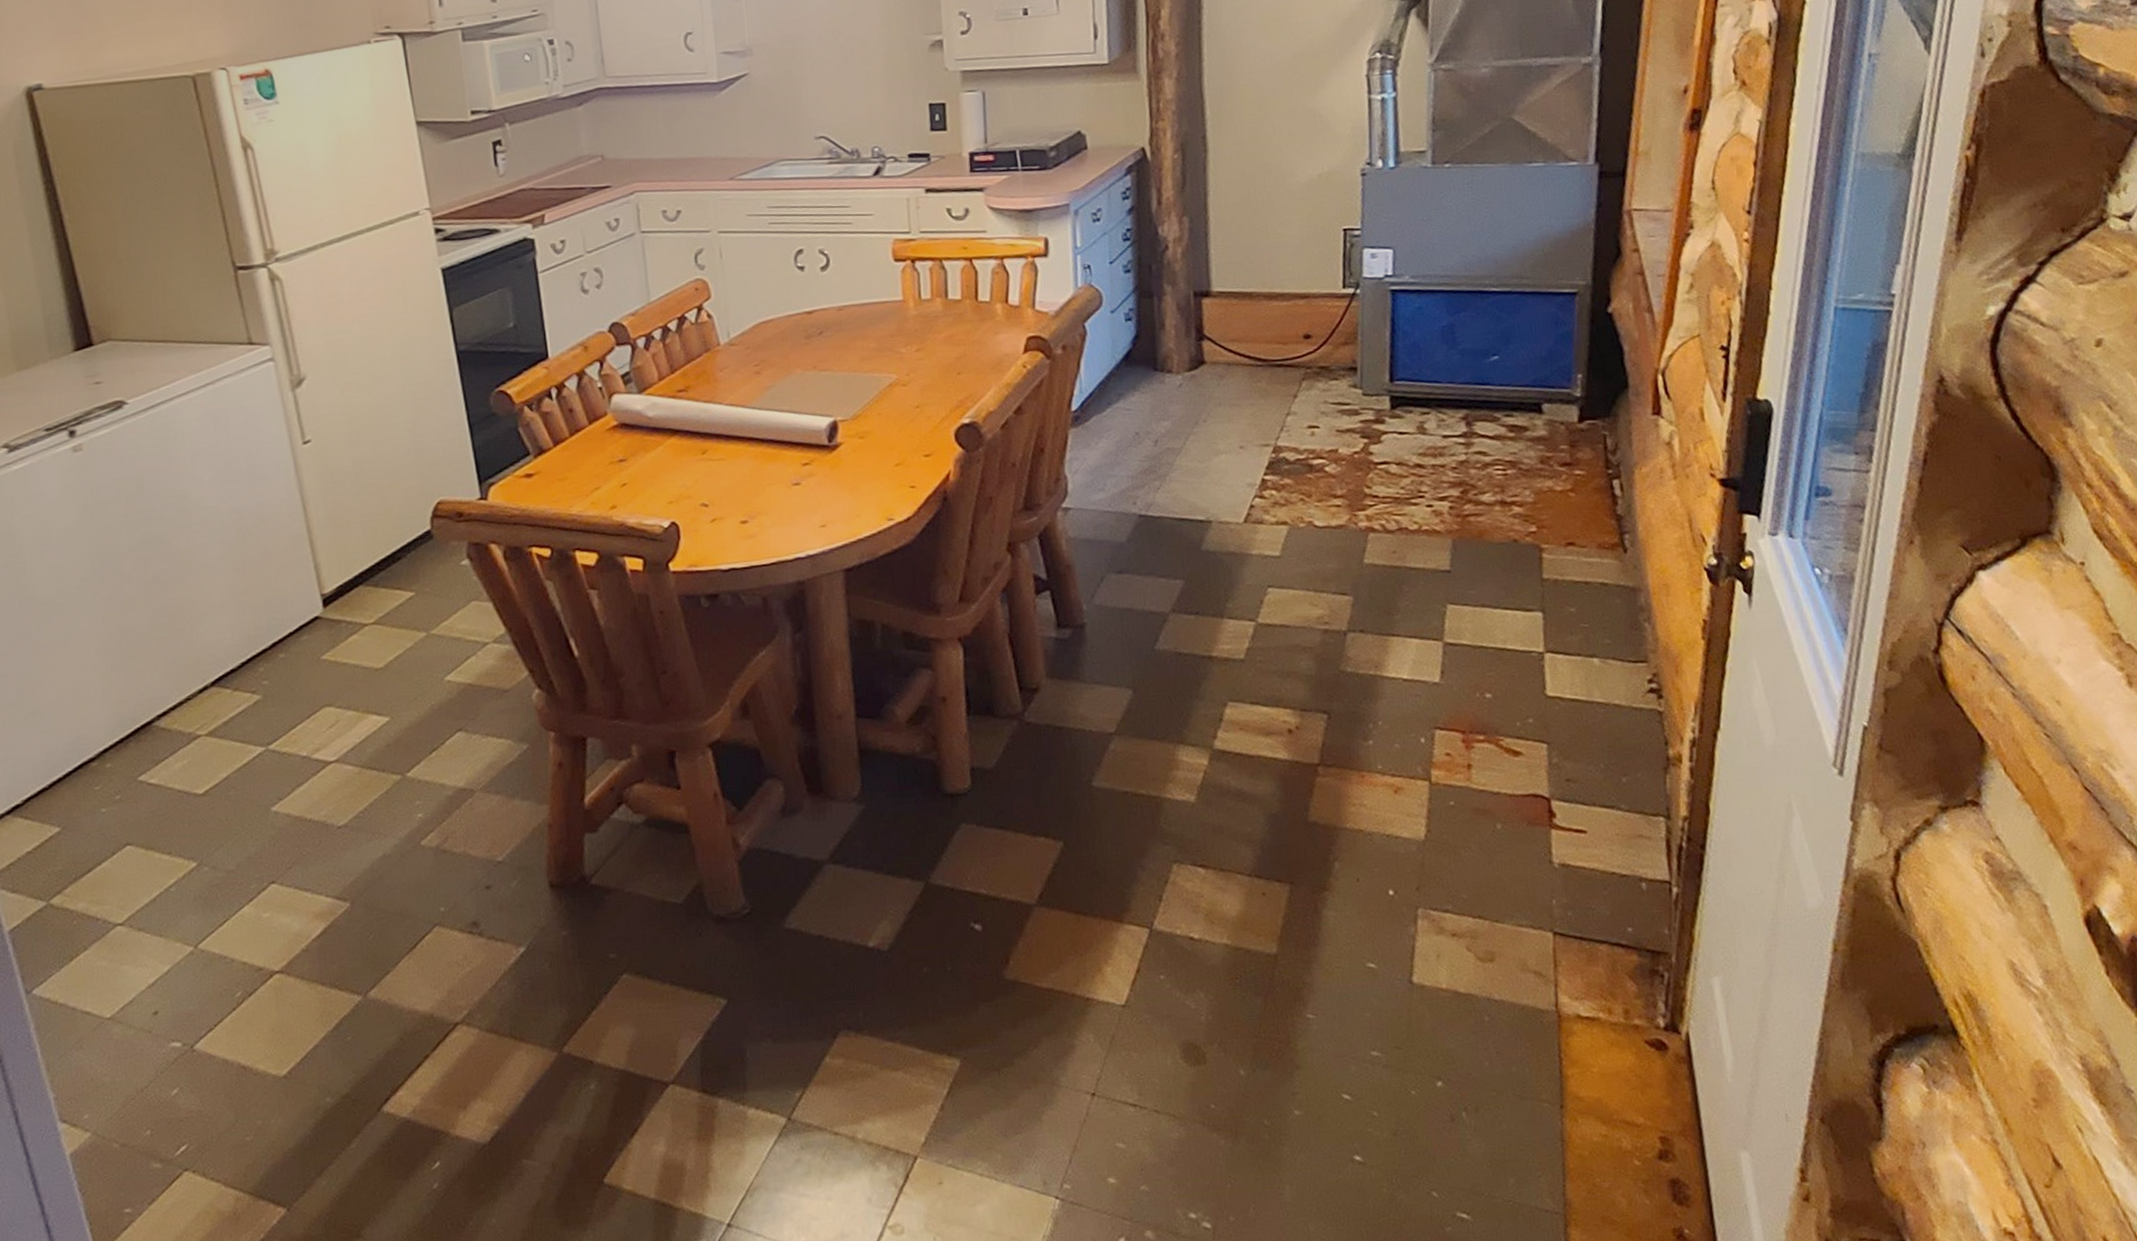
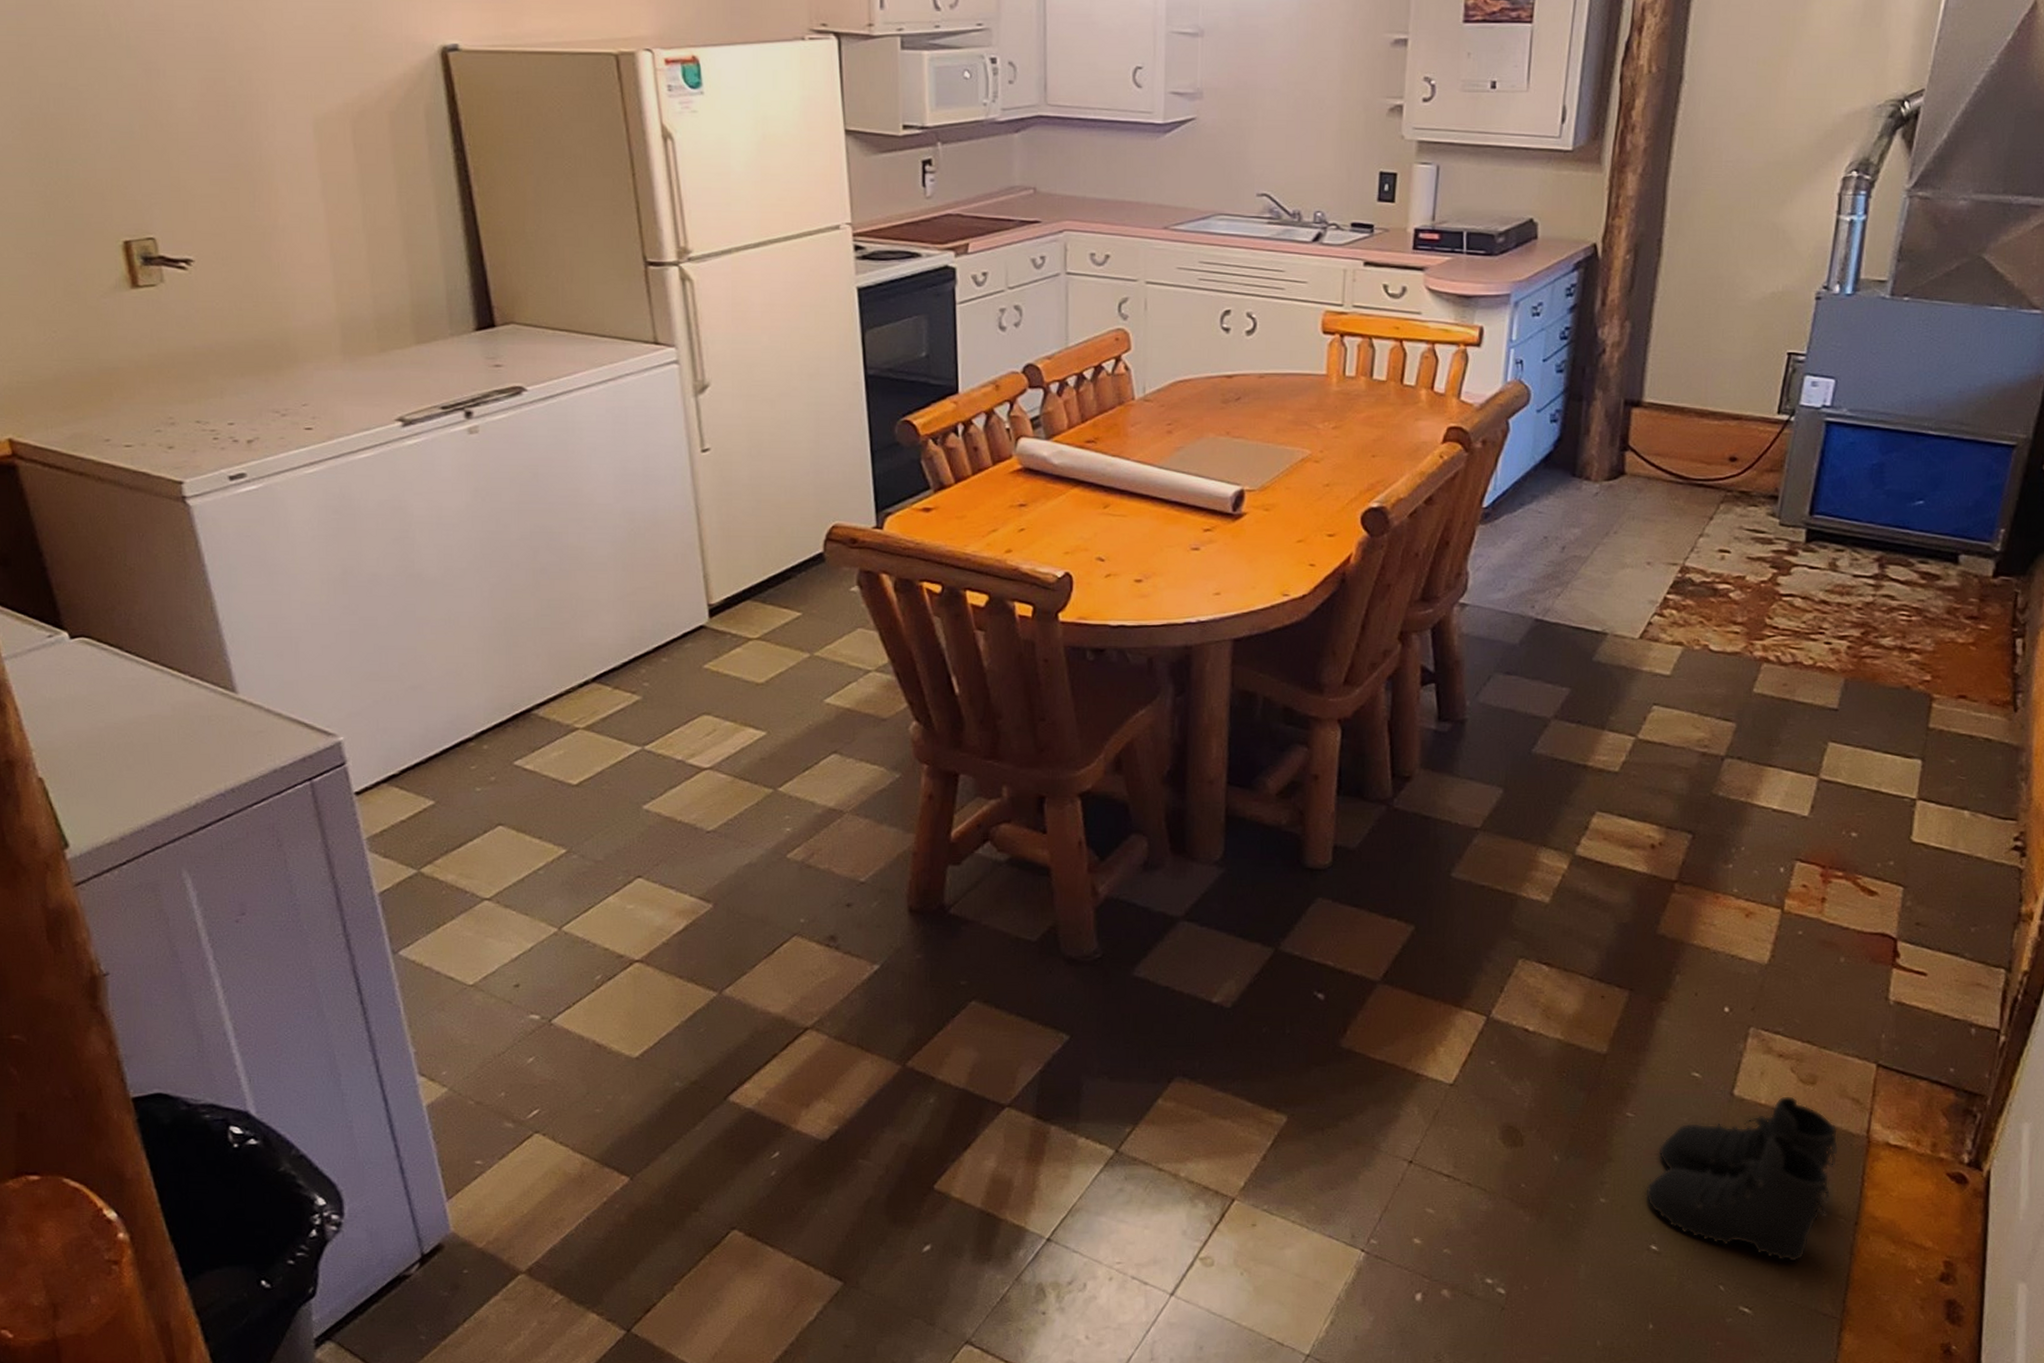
boots: none [1338,976,1531,1156] -> present [1645,1095,1840,1262]

